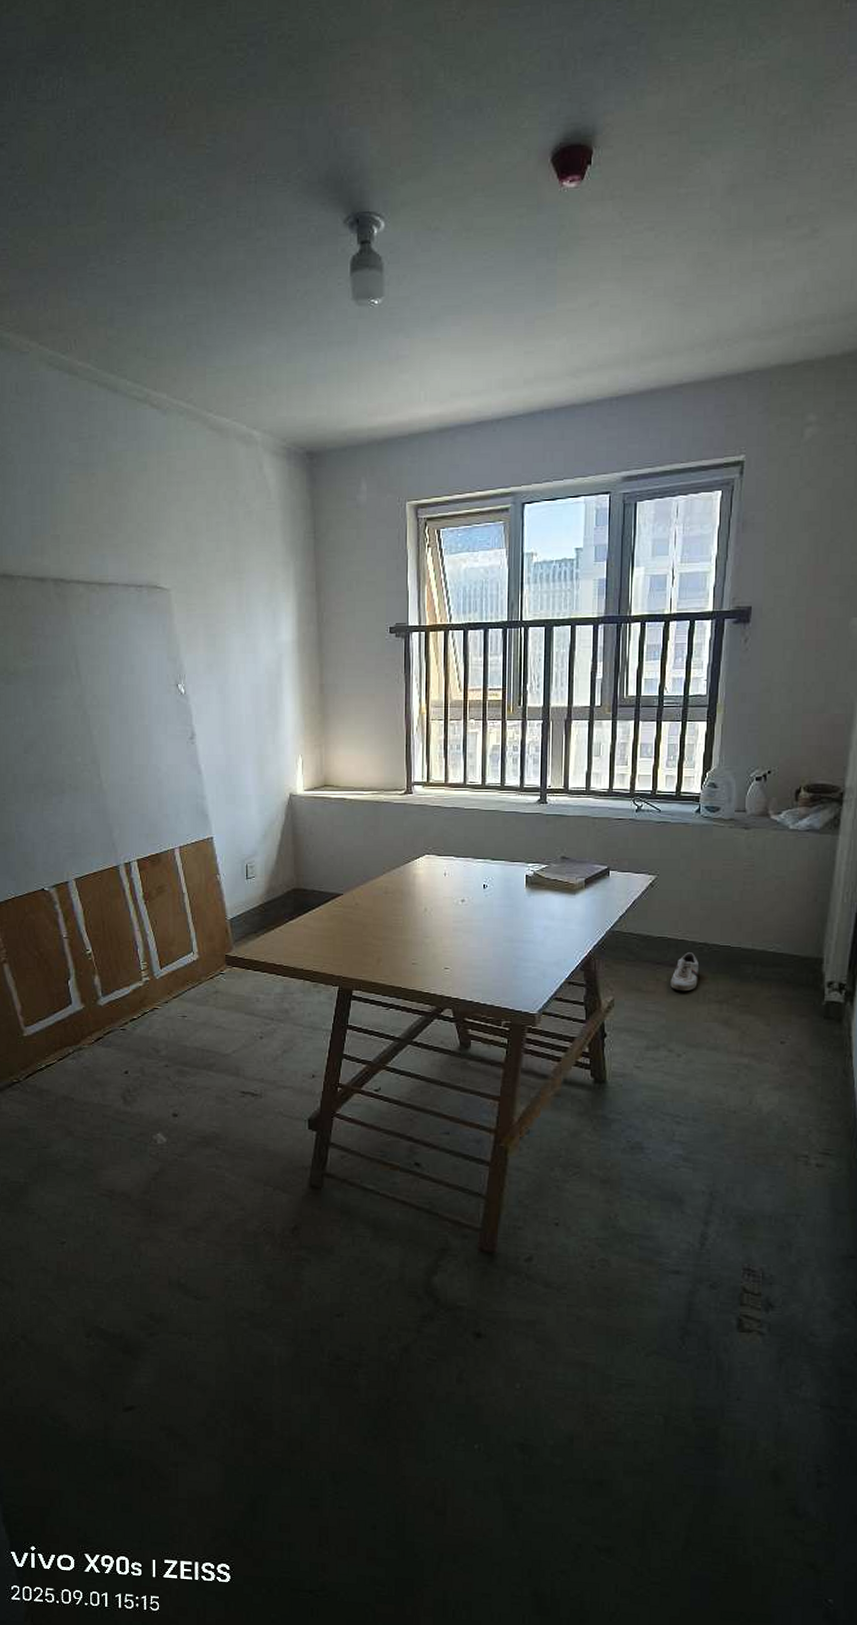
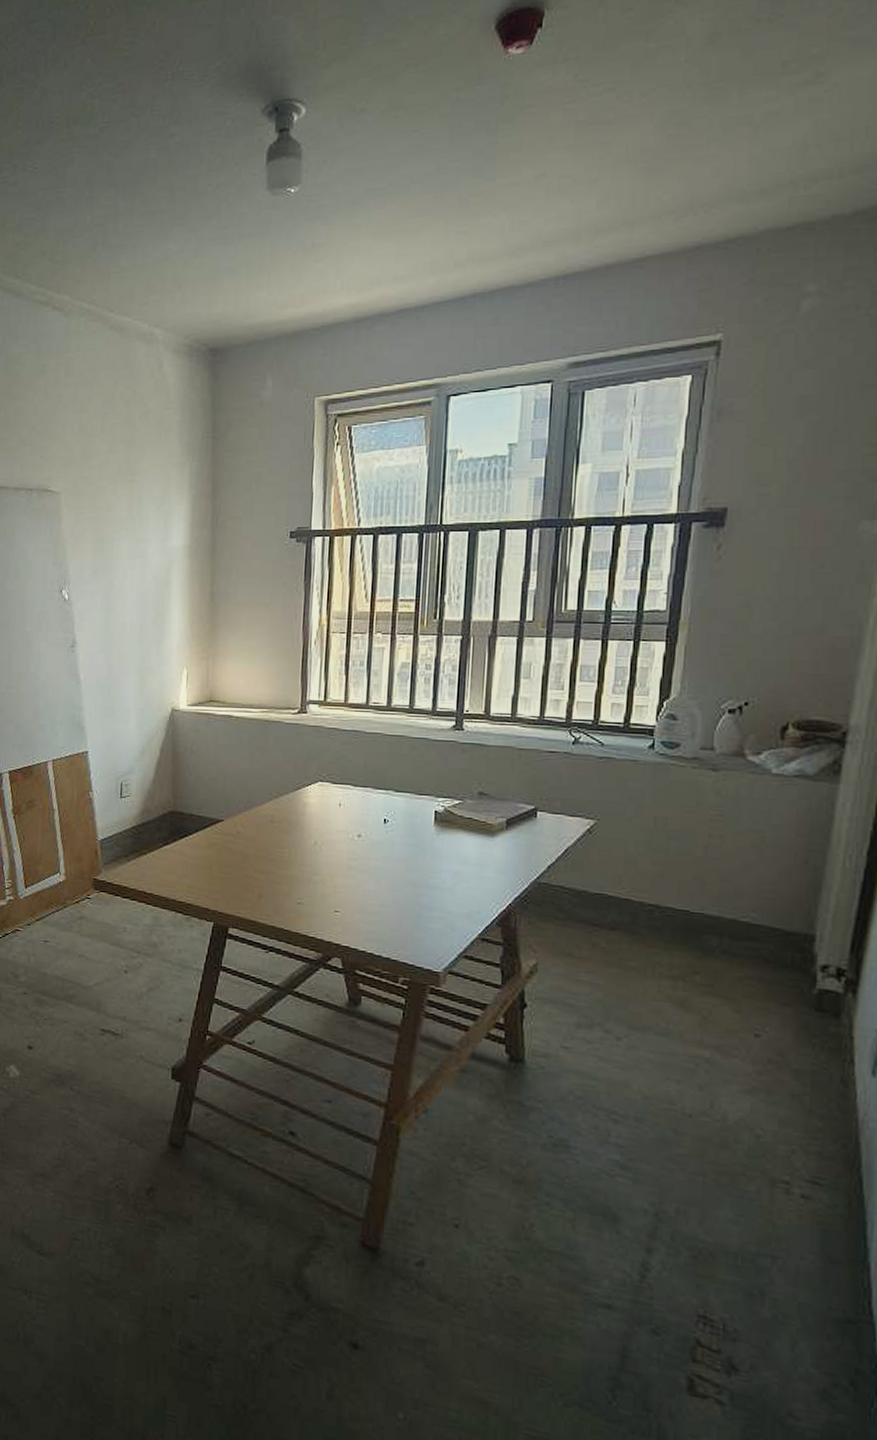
sneaker: present [670,952,699,992] -> none [610,914,647,962]

